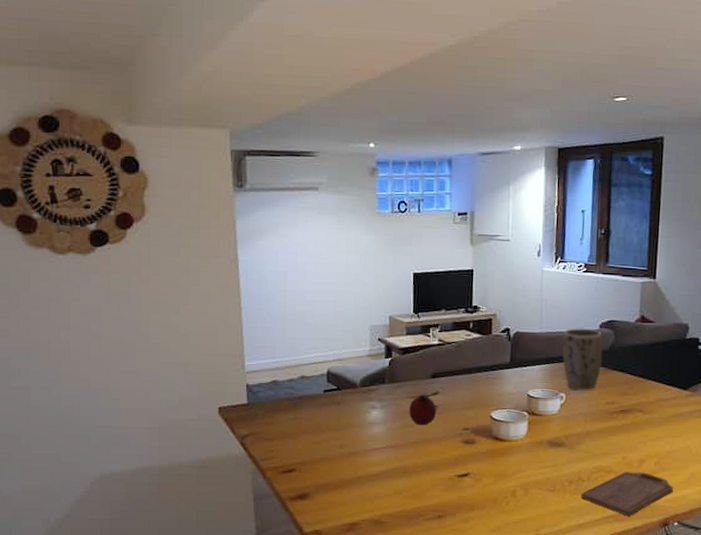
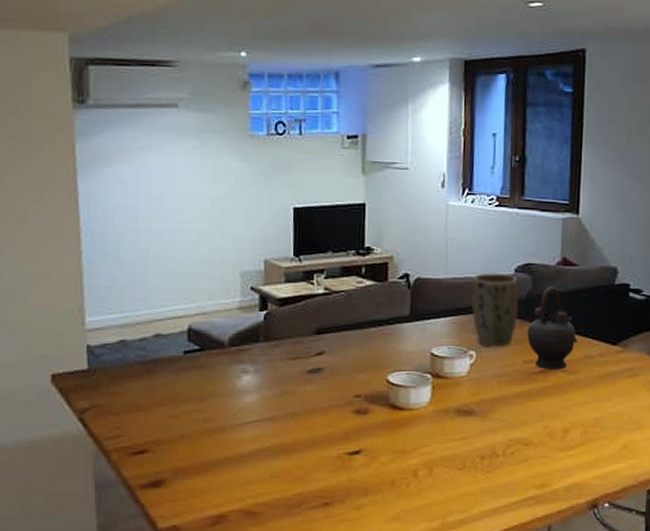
fruit: present [409,394,437,426] -> none [288,354,322,393]
cutting board: present [581,472,673,516] -> none [495,444,603,498]
teapot: none [609,339,653,410] -> present [527,286,578,370]

